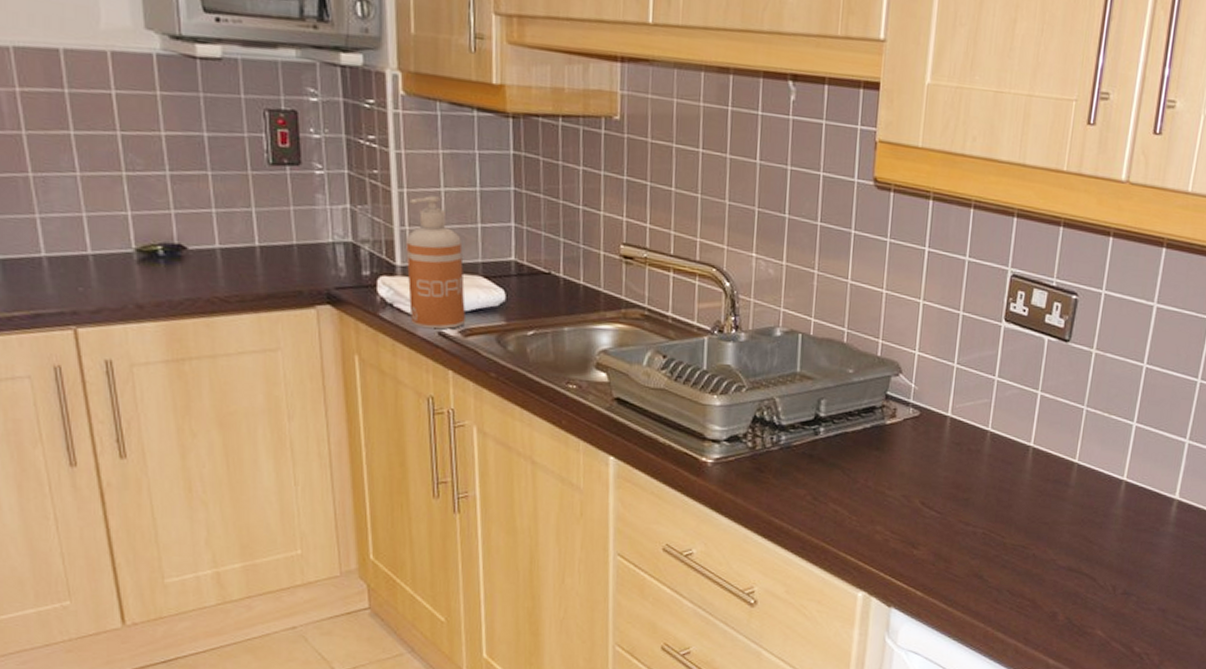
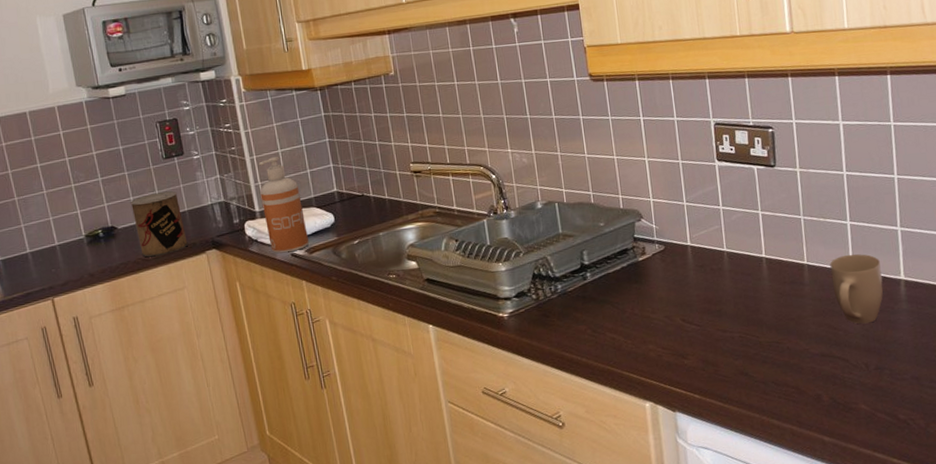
tin can: none [211,210,291,300] -> present [130,191,188,258]
mug: none [1099,460,1158,542] -> present [830,254,884,324]

